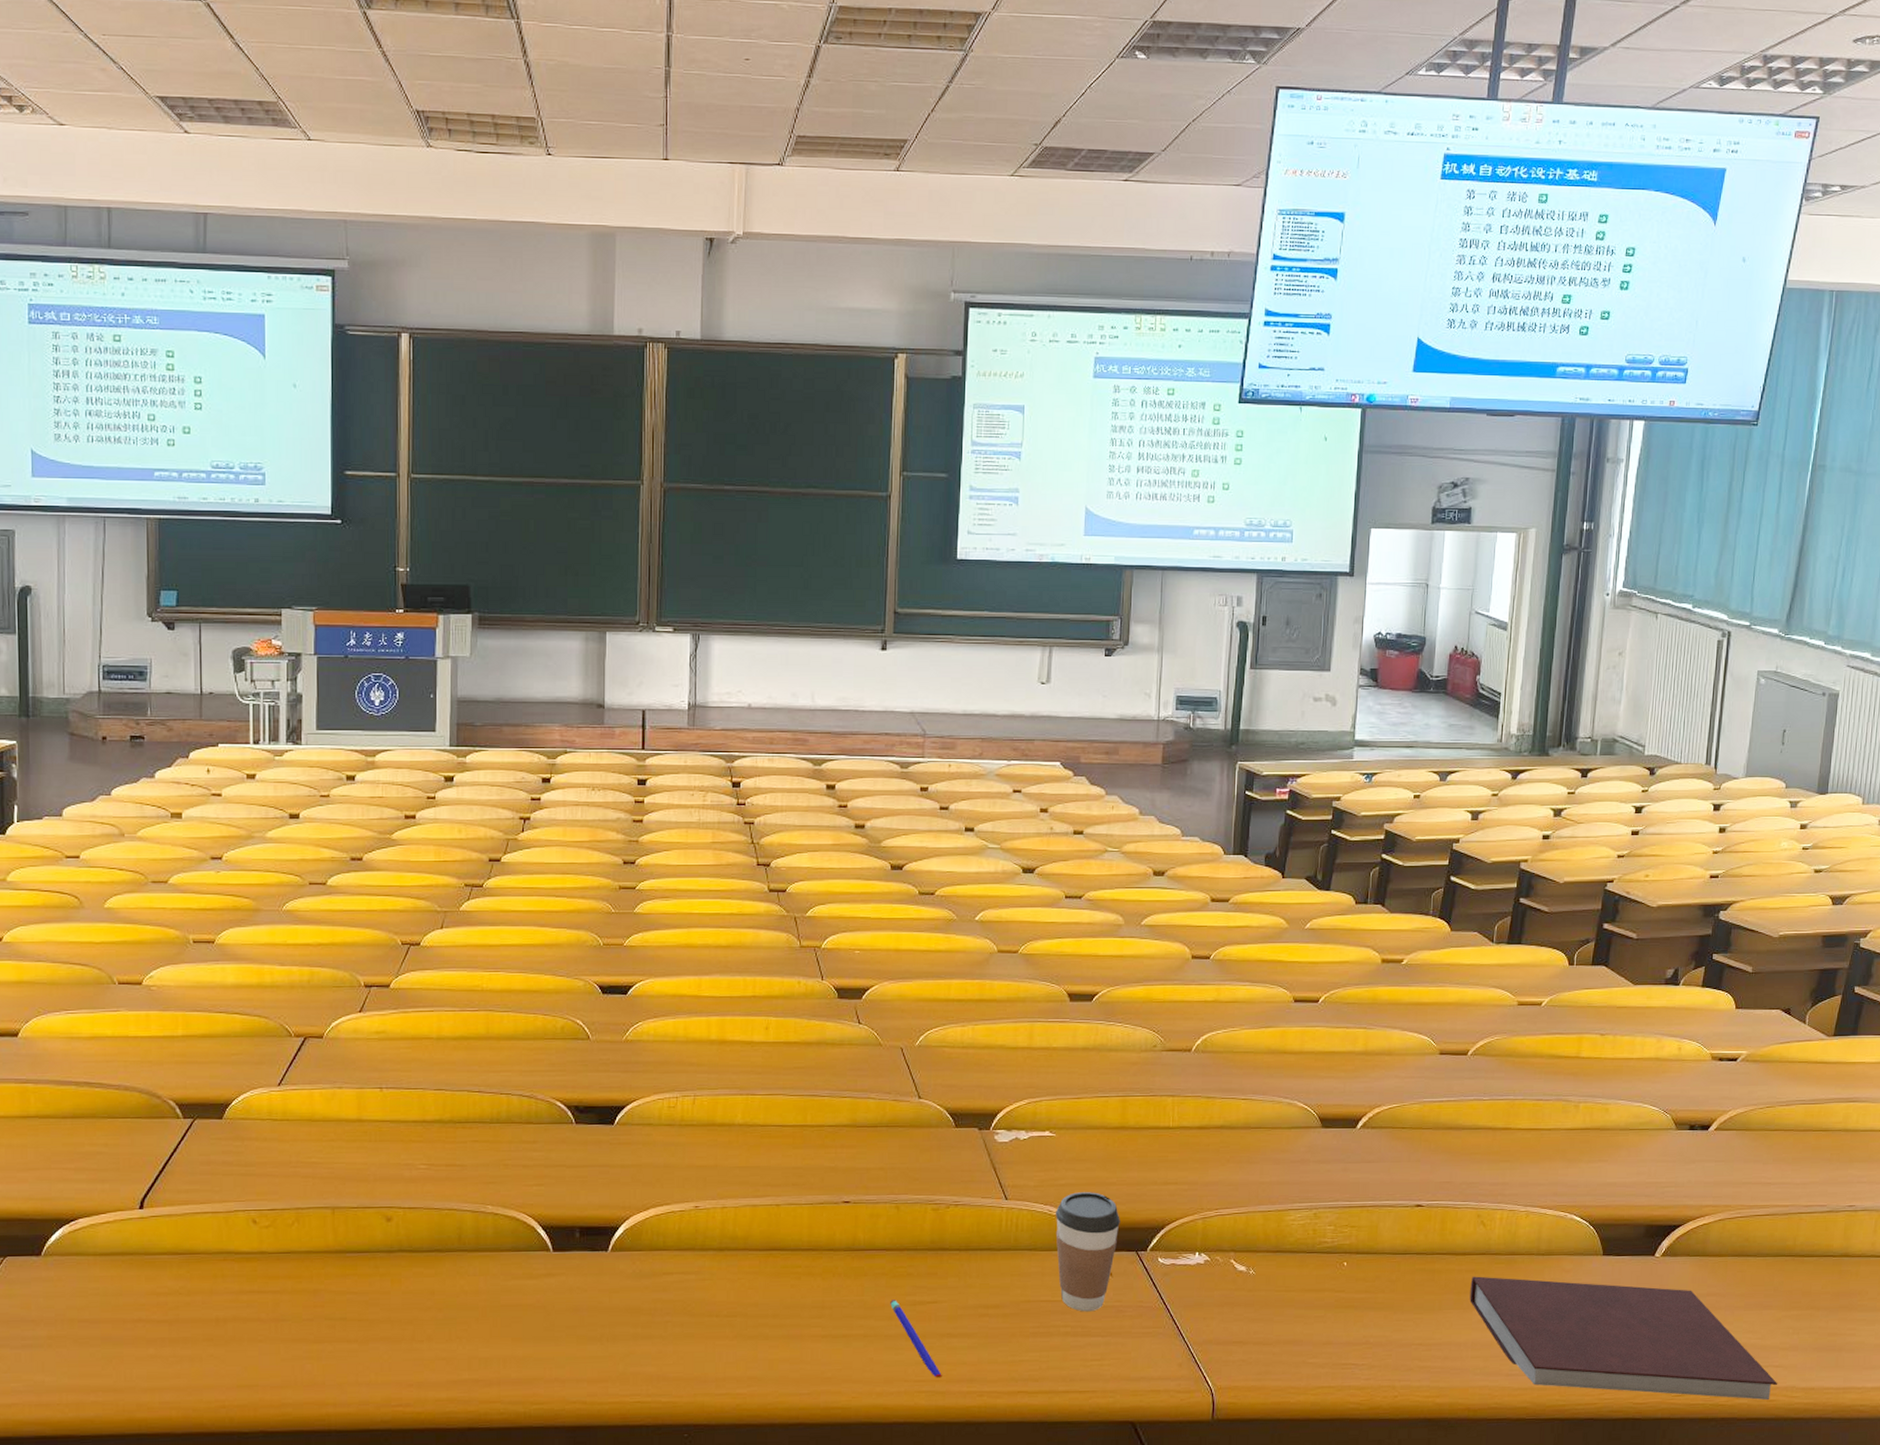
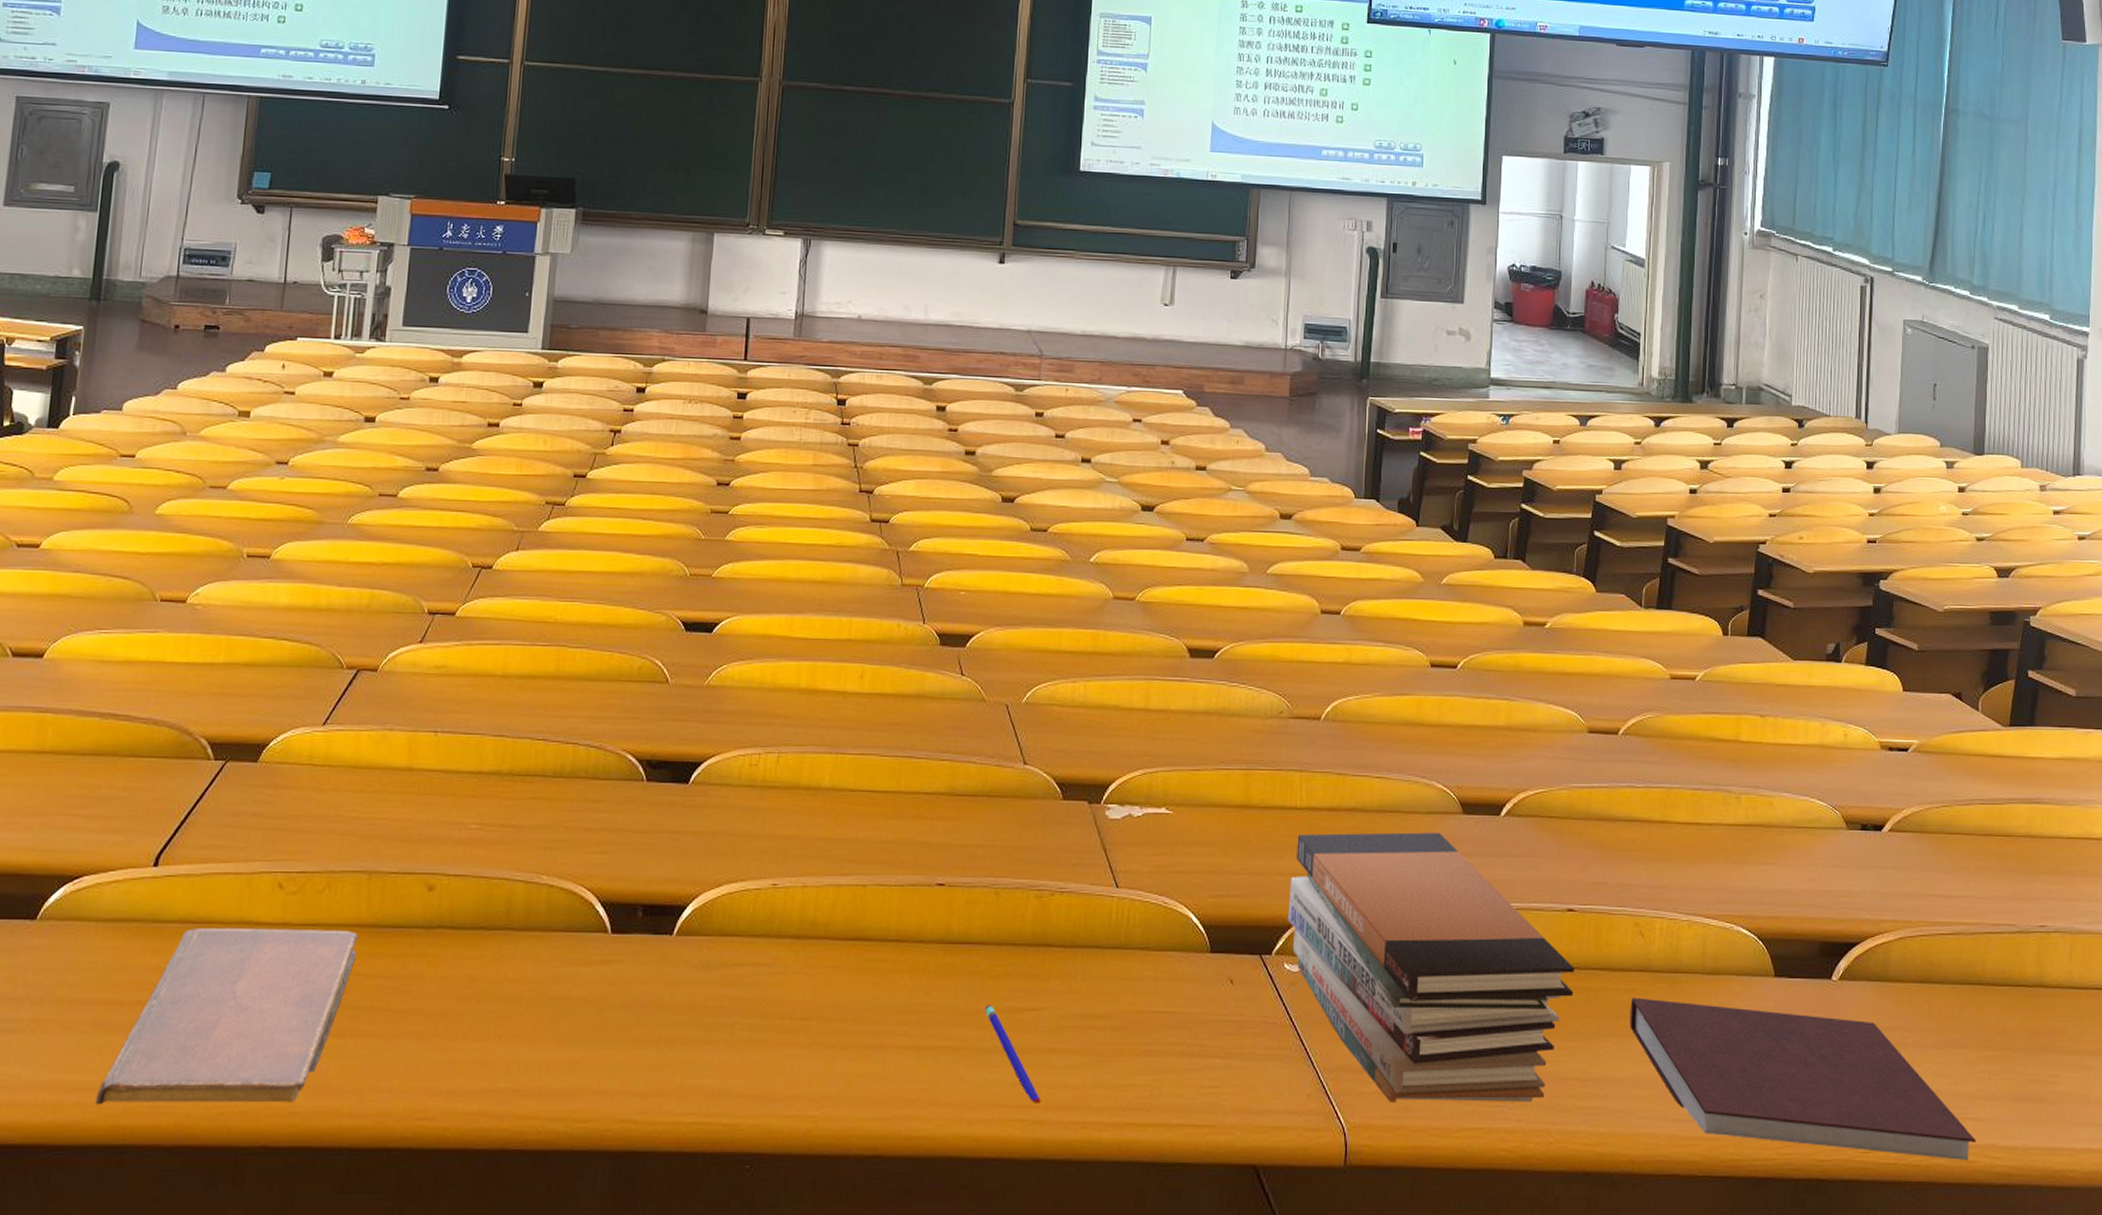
notebook: none [112,1256,328,1403] -> present [95,927,359,1105]
coffee cup: present [1055,1192,1120,1312] -> none [1170,881,1242,1027]
book stack: none [1161,1144,1421,1368] -> present [1287,832,1575,1102]

